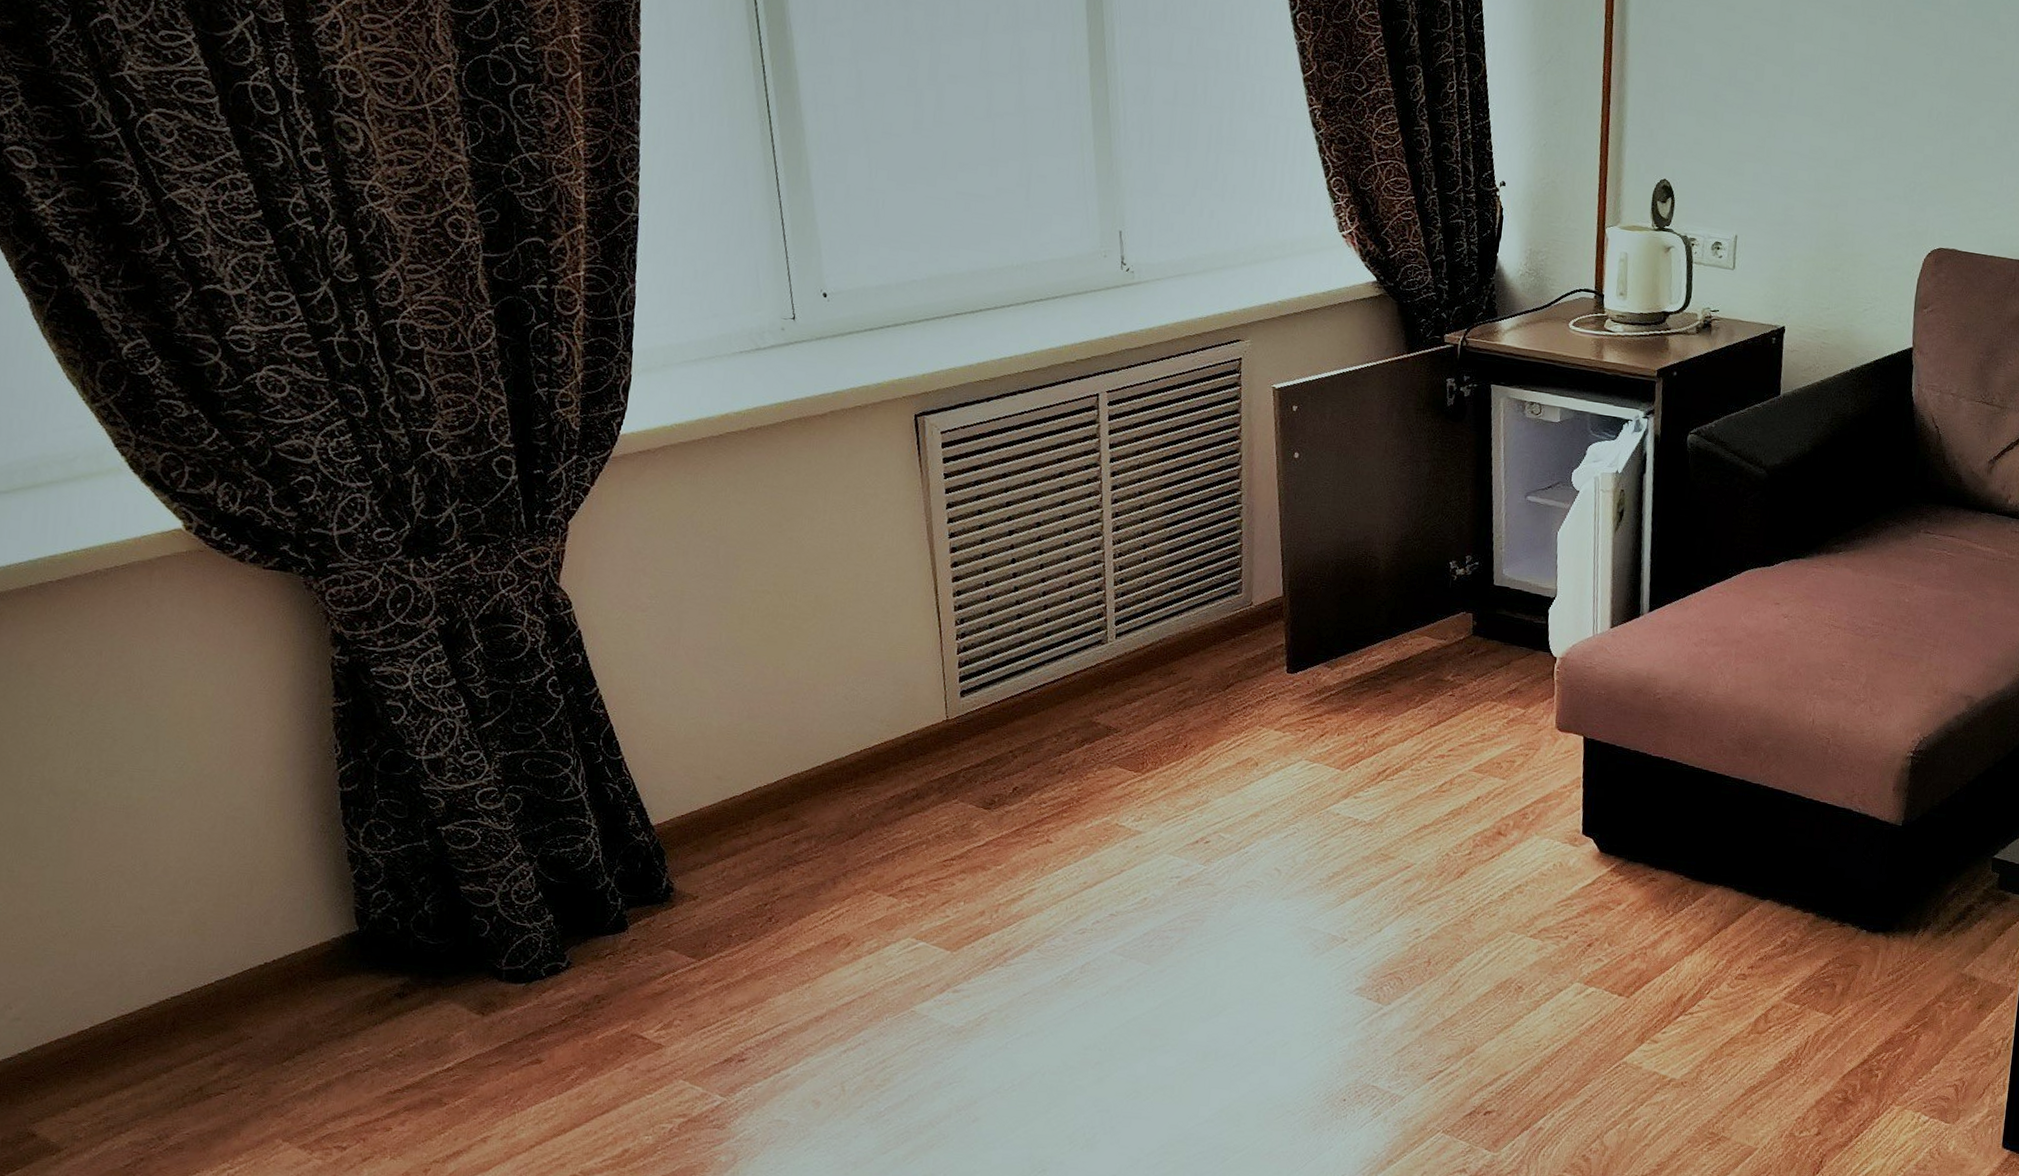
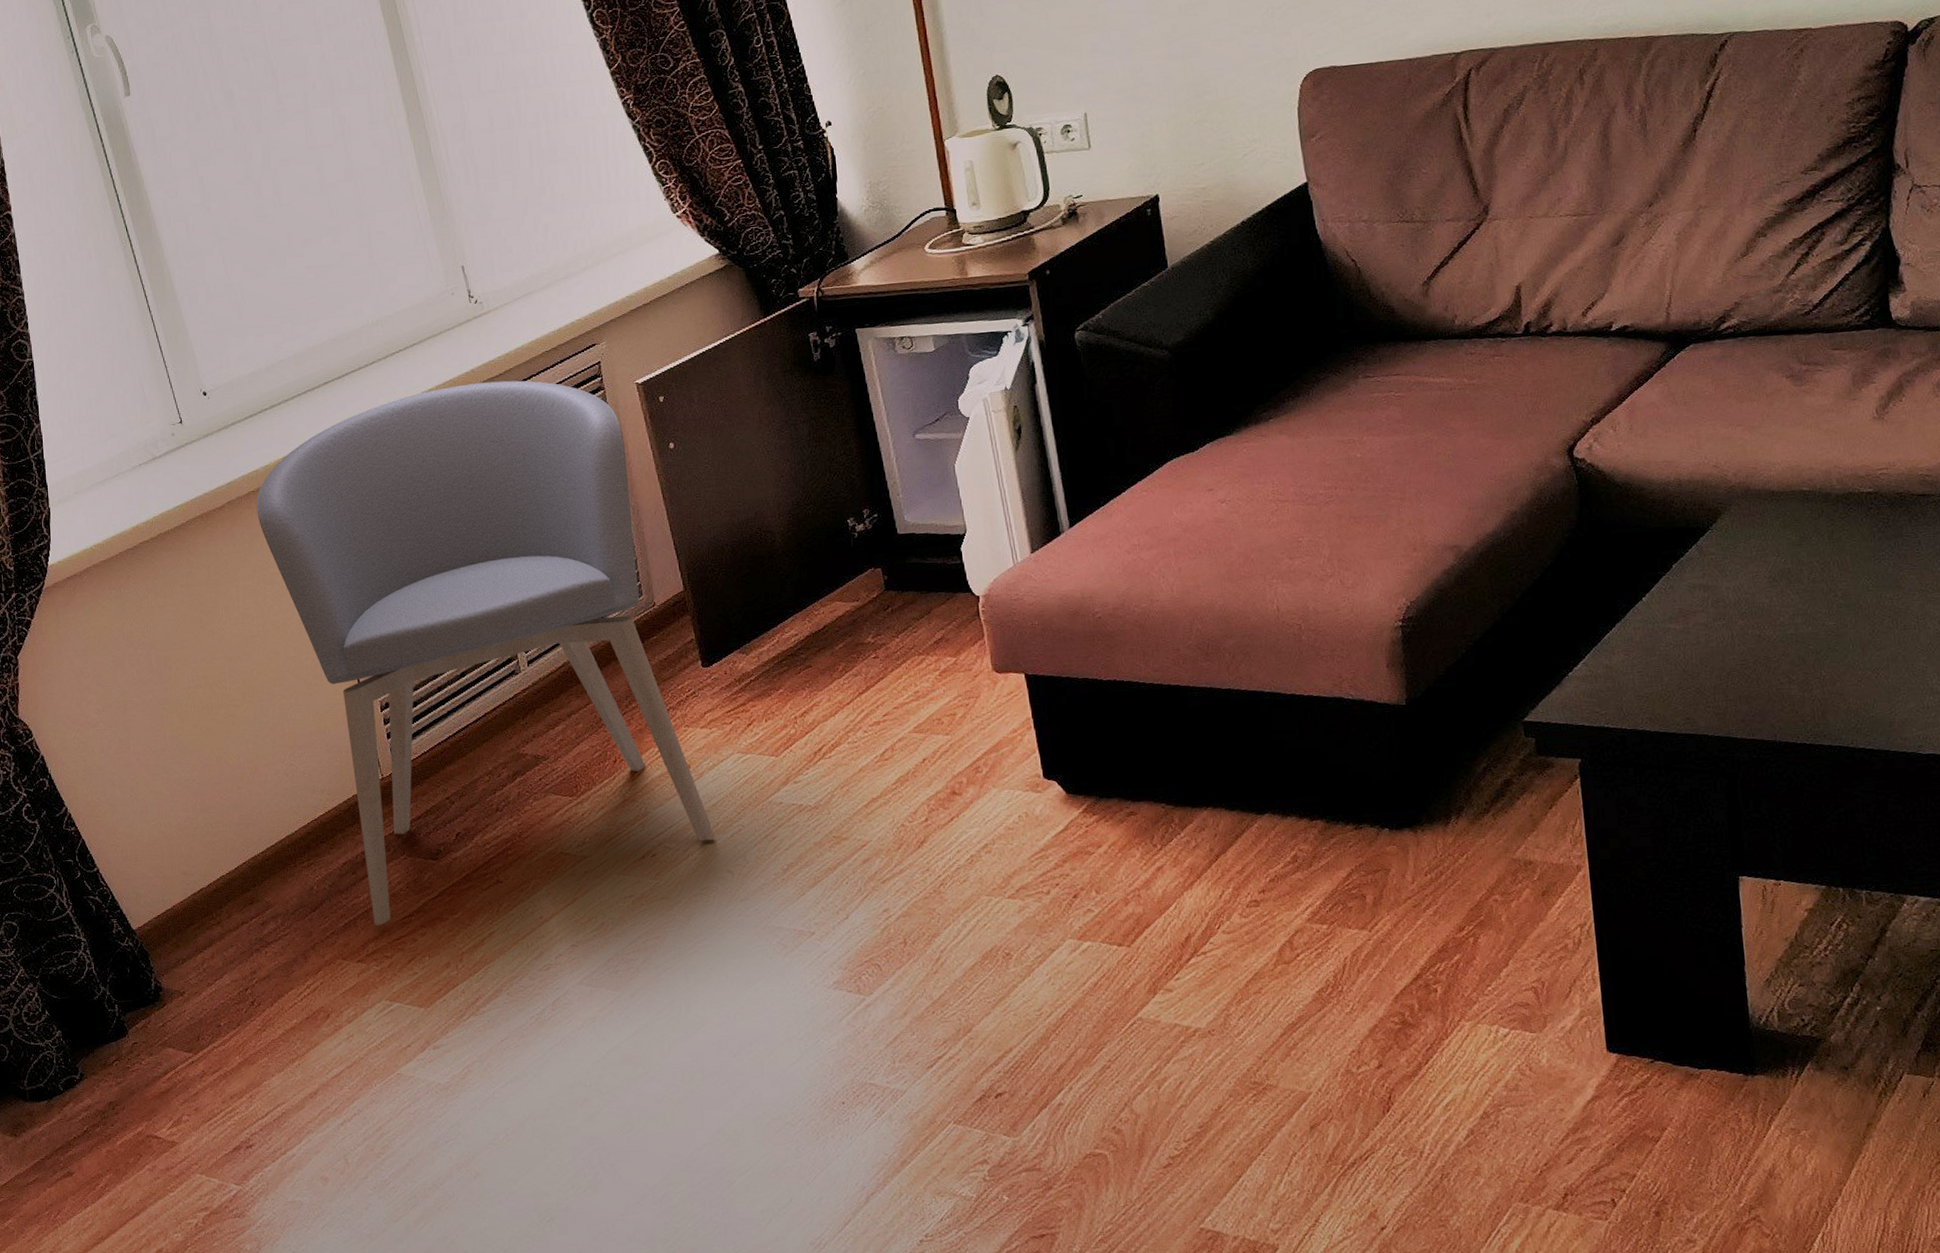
armchair: none [860,347,1270,864] -> present [256,380,715,926]

